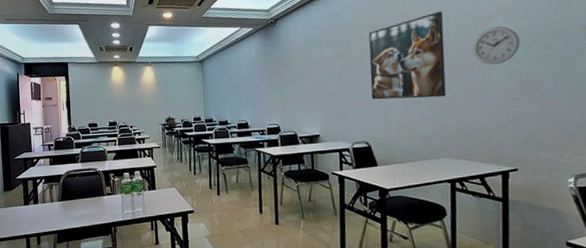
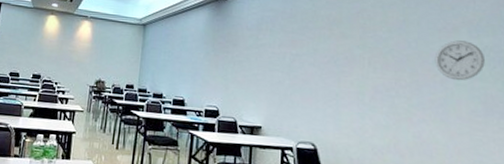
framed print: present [369,11,447,100] -> none [323,14,405,107]

